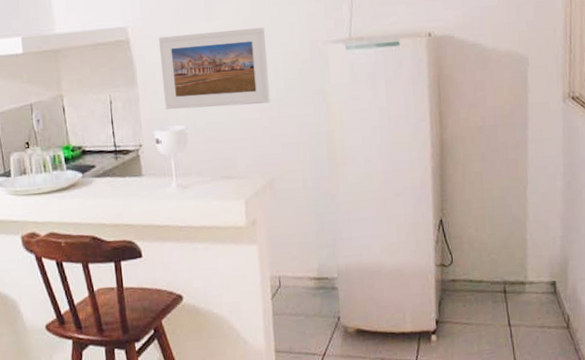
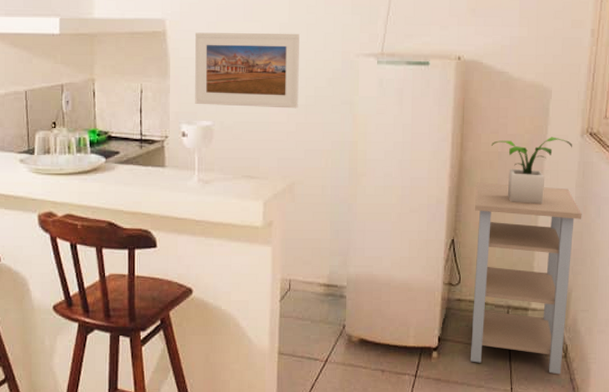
shelving unit: none [459,156,572,346] -> present [471,182,582,375]
potted plant: none [471,105,555,177] -> present [491,137,572,205]

